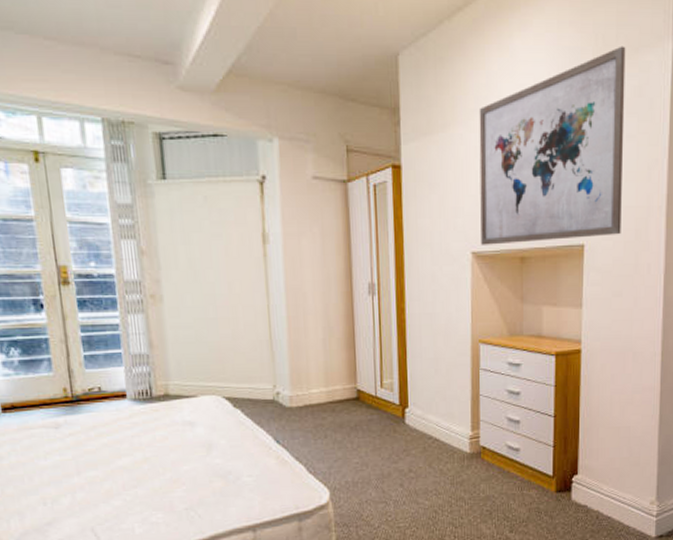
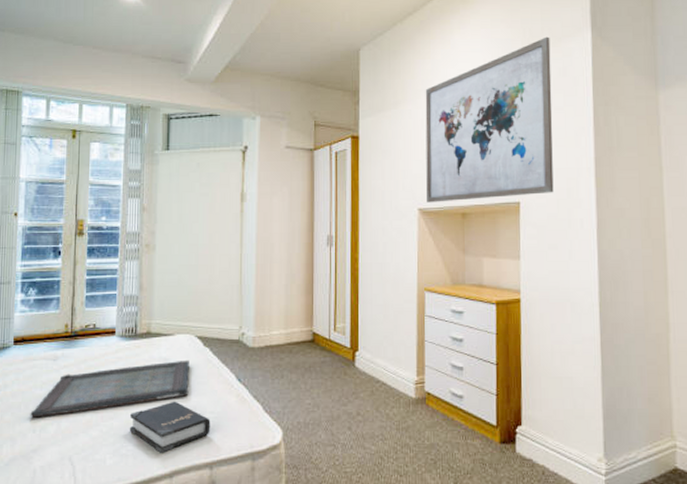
serving tray: none [36,422,220,490] -> present [30,360,189,418]
hardback book: none [156,466,250,519] -> present [129,401,211,453]

